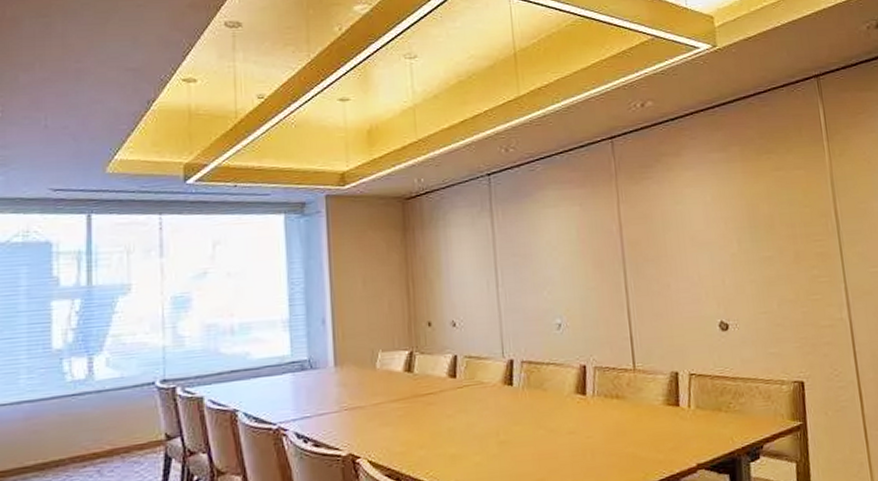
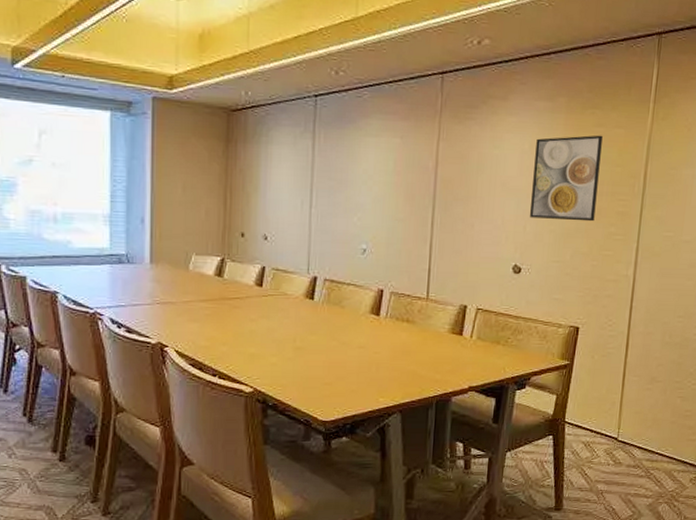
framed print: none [717,178,794,270] -> present [530,135,603,222]

